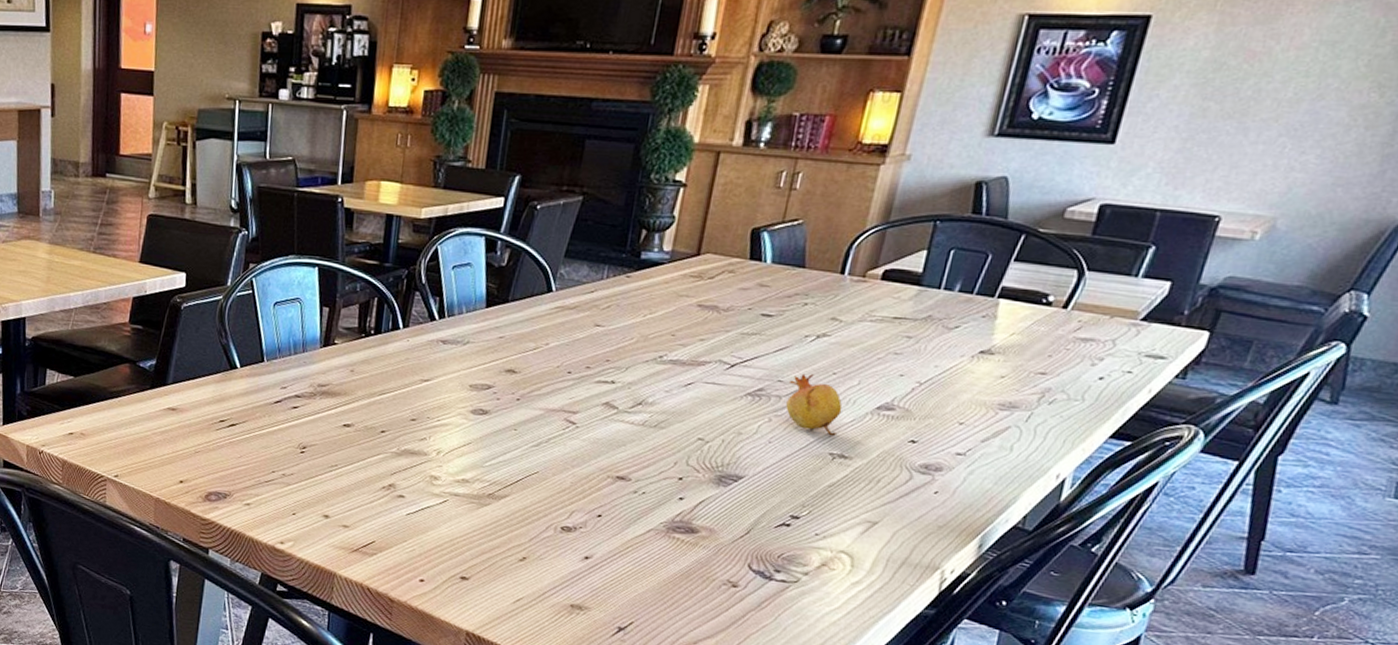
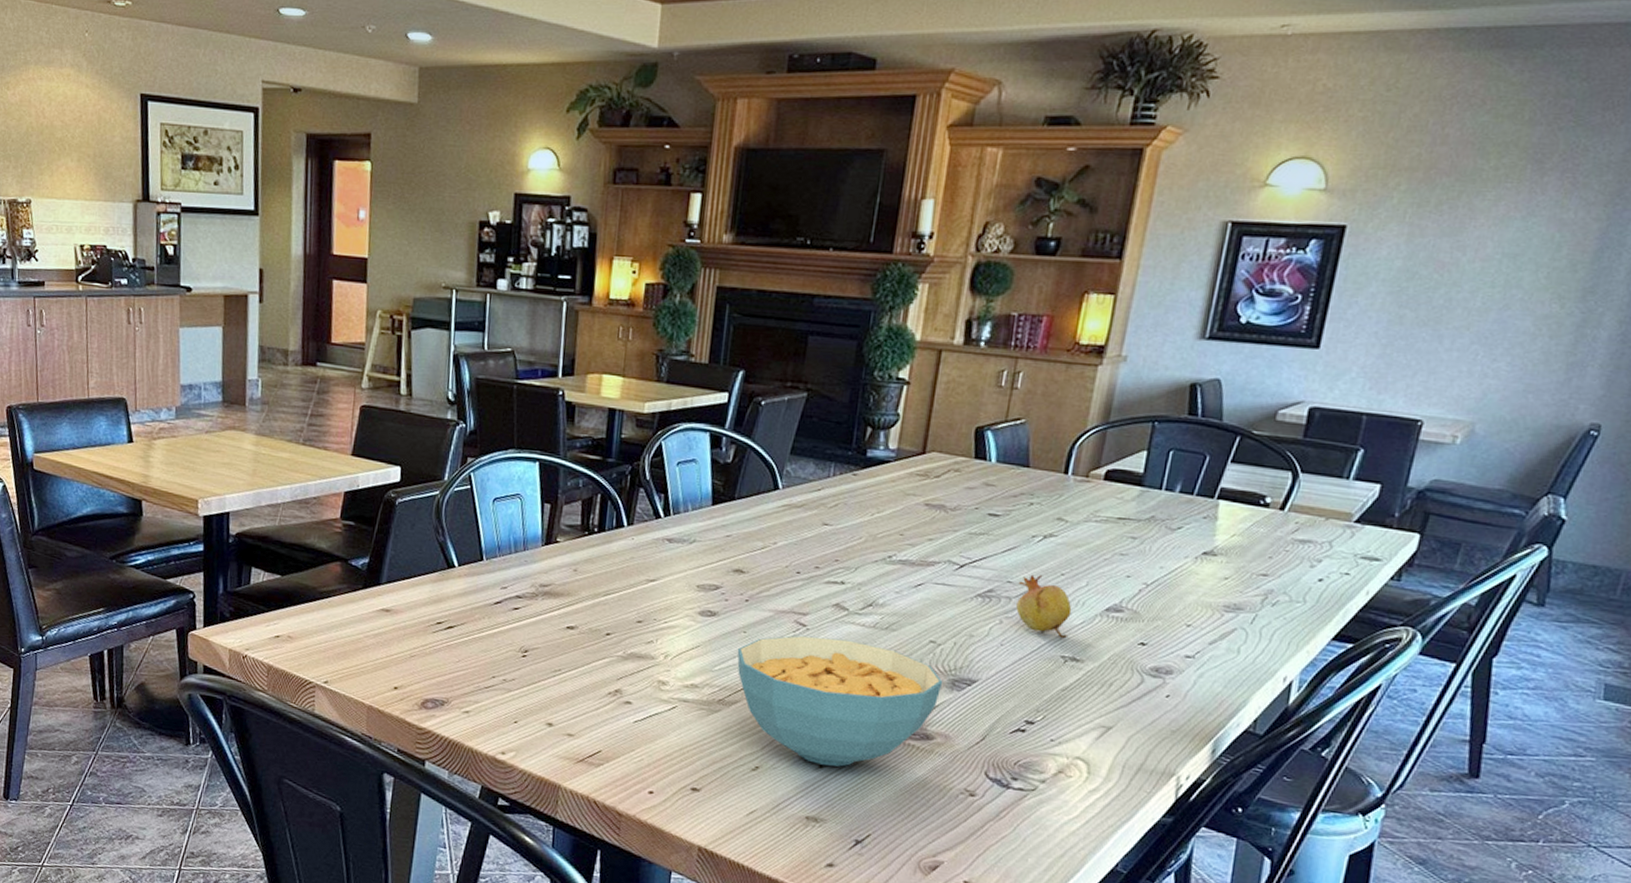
cereal bowl: none [507,433,710,558] -> present [737,635,943,767]

